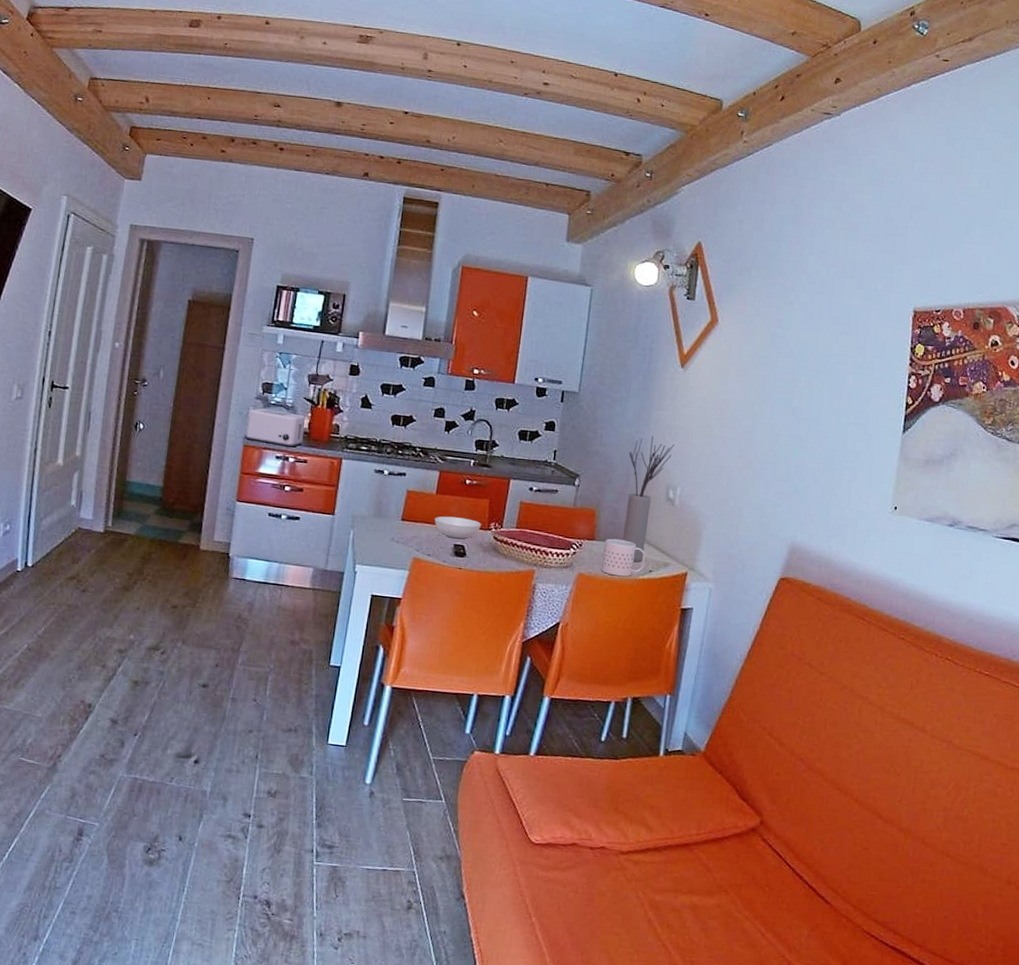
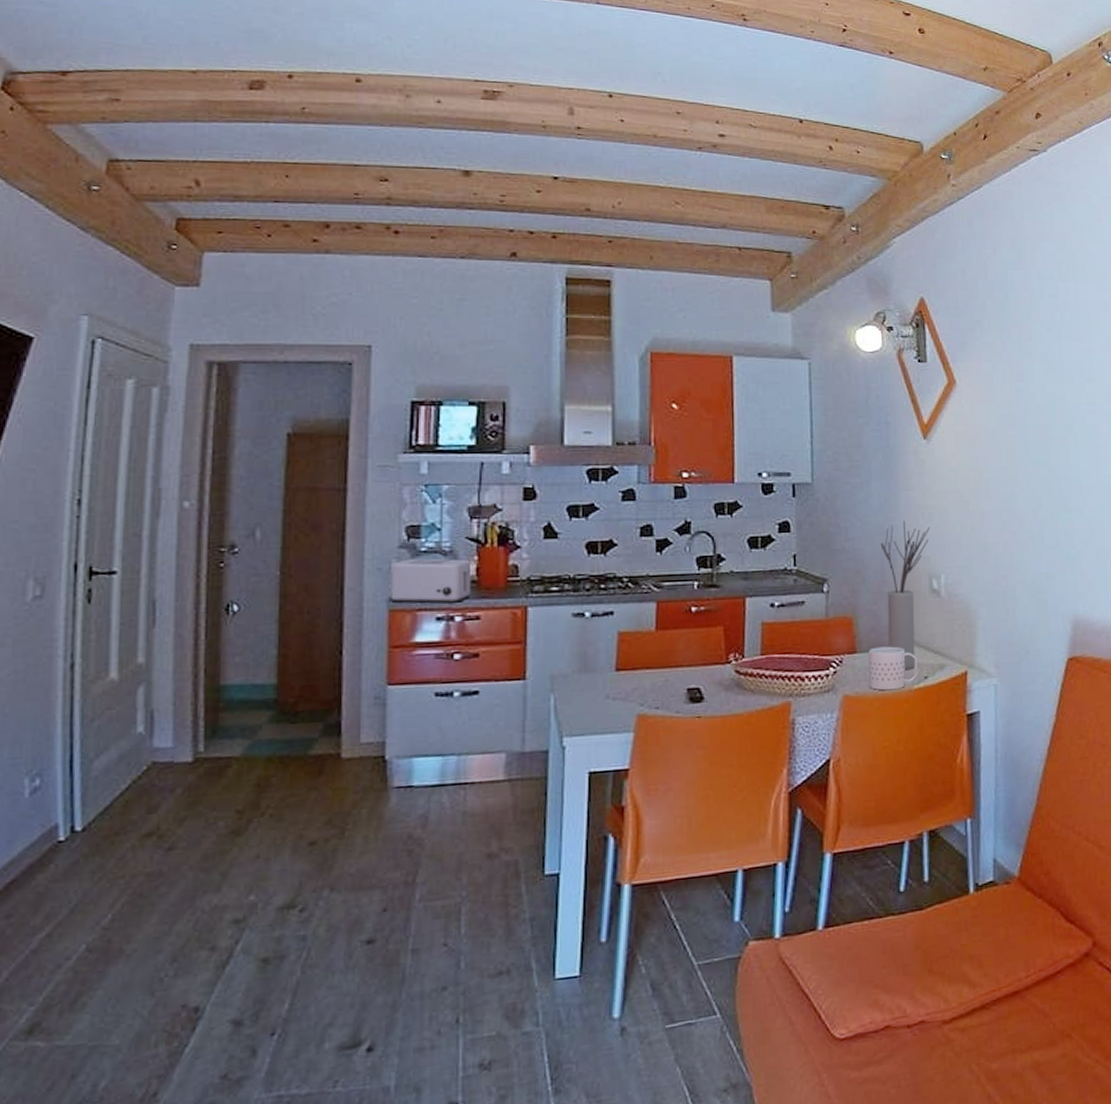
bowl: present [433,516,482,540] -> none [657,653,718,683]

